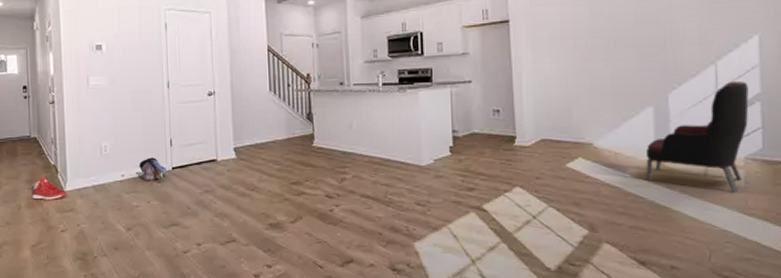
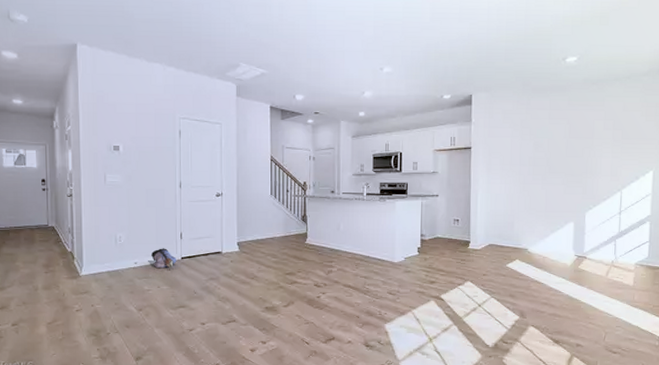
sneaker: present [32,176,67,201] -> none [49,262,83,284]
armchair: present [646,81,749,194] -> none [564,206,643,290]

